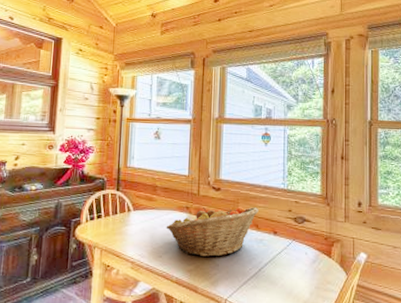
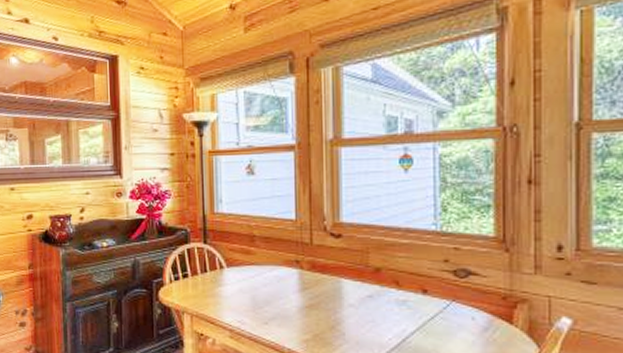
fruit basket: present [166,207,259,257] -> none [270,258,399,323]

